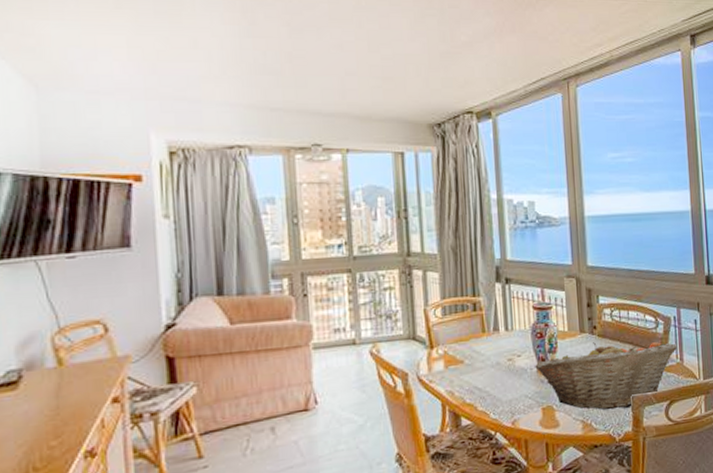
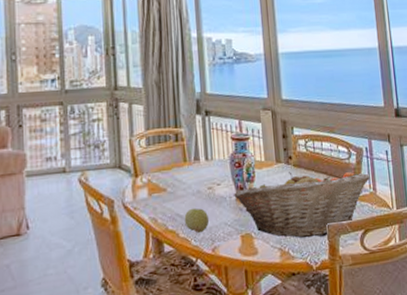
apple: none [482,380,509,406] -> present [184,208,210,233]

